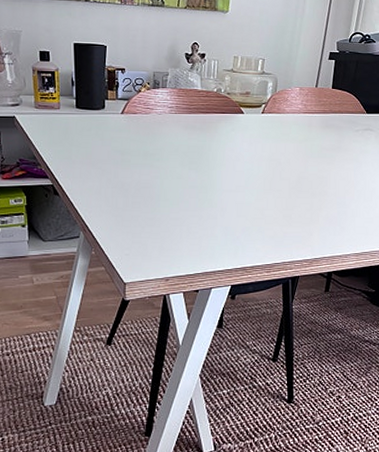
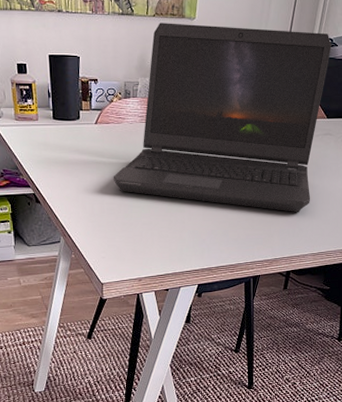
laptop computer: none [139,15,369,210] -> present [113,23,332,213]

